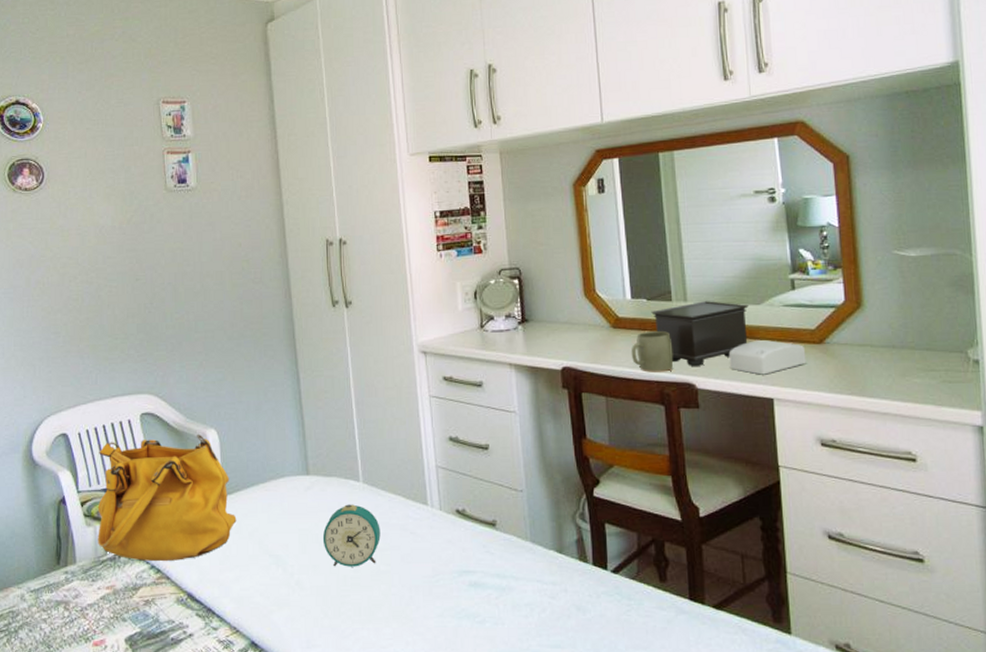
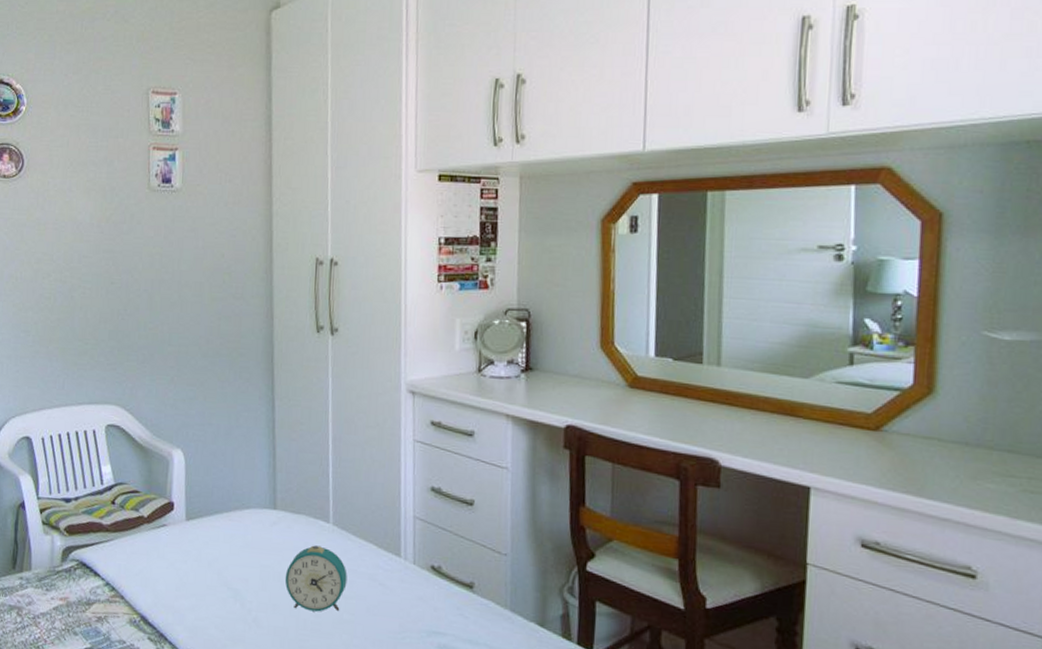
handbag: present [98,434,237,561] -> none [54,450,197,581]
mug: present [631,331,674,374] -> none [647,395,698,444]
jewelry box: present [651,301,749,366] -> none [676,367,794,441]
tissue dispenser: present [728,340,807,375] -> none [762,419,857,459]

